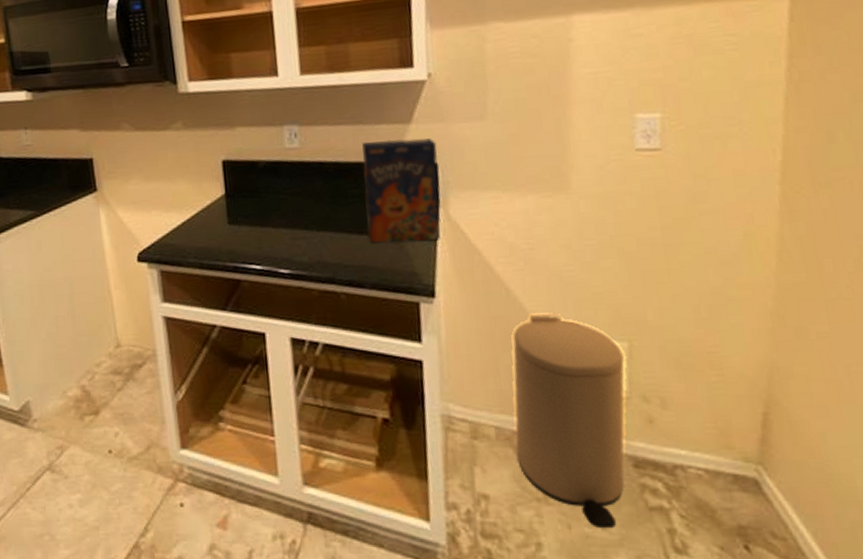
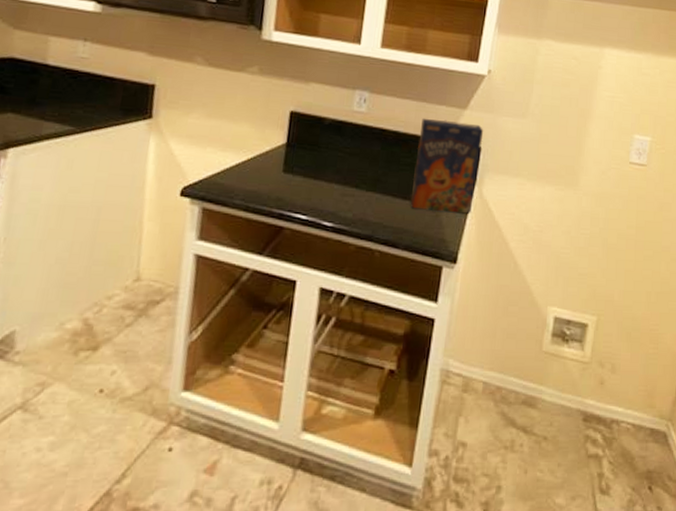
pedal bin: present [513,314,624,529] -> none [496,287,592,474]

